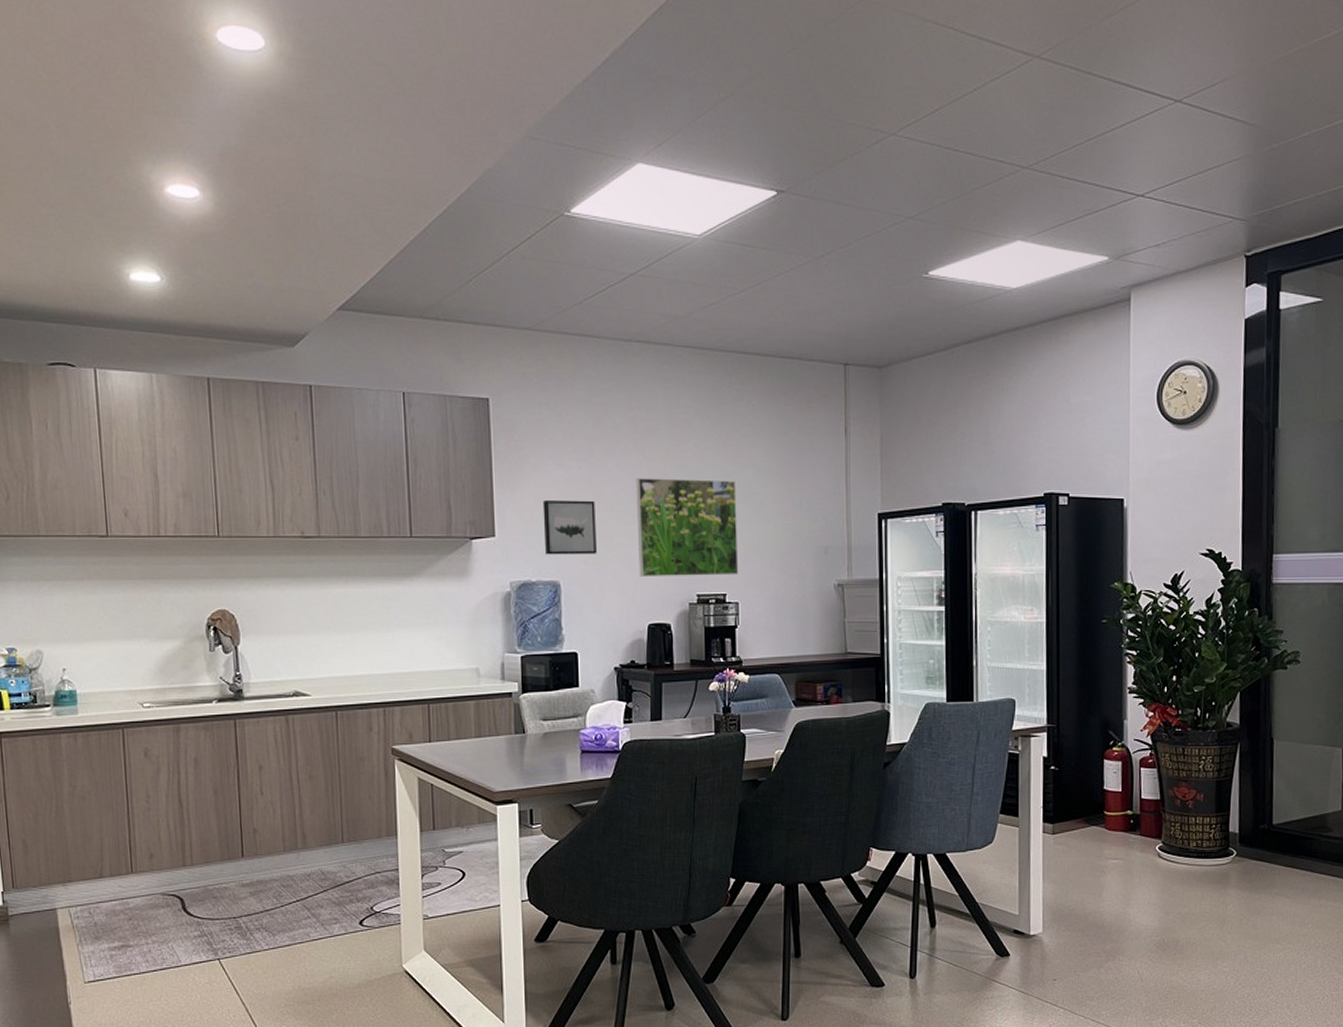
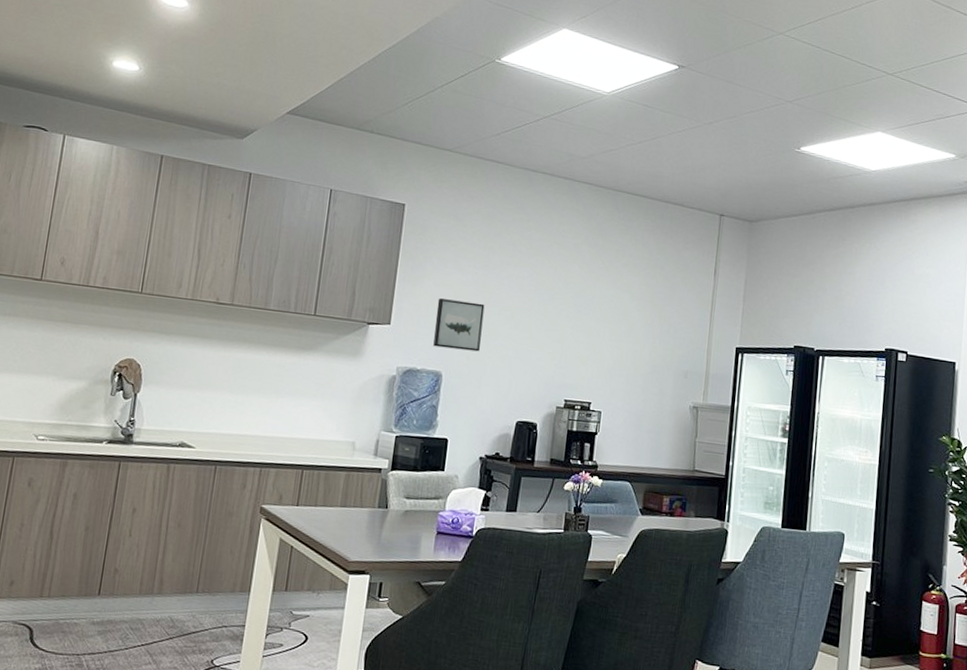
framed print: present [636,478,739,576] -> none [515,289,613,387]

